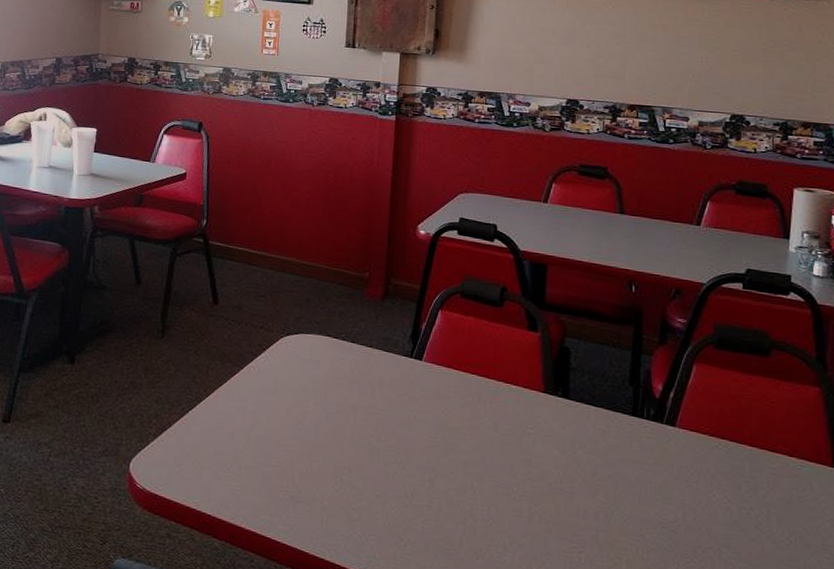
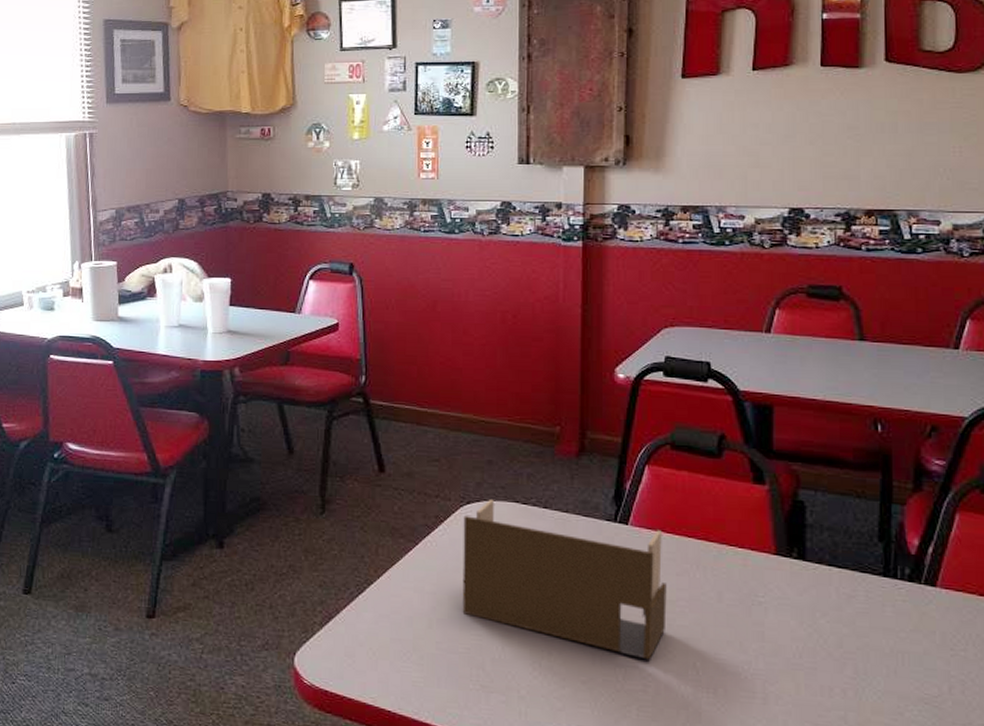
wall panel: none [277,333,452,479] -> present [462,500,667,660]

